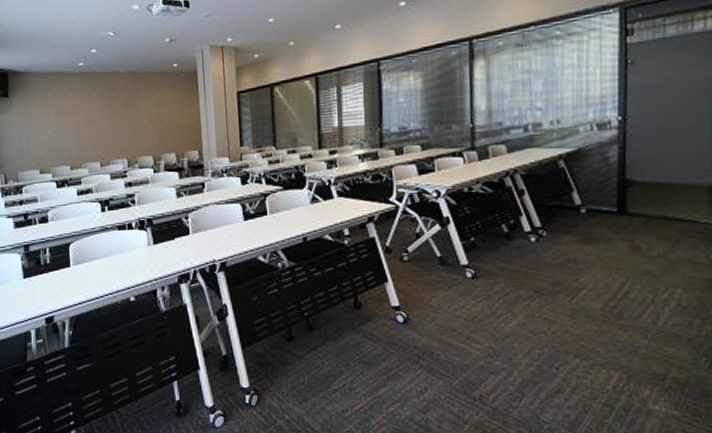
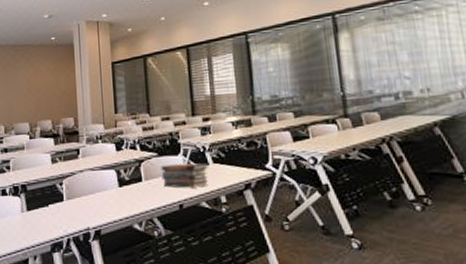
book stack: none [286,196,334,222] -> present [161,163,210,188]

